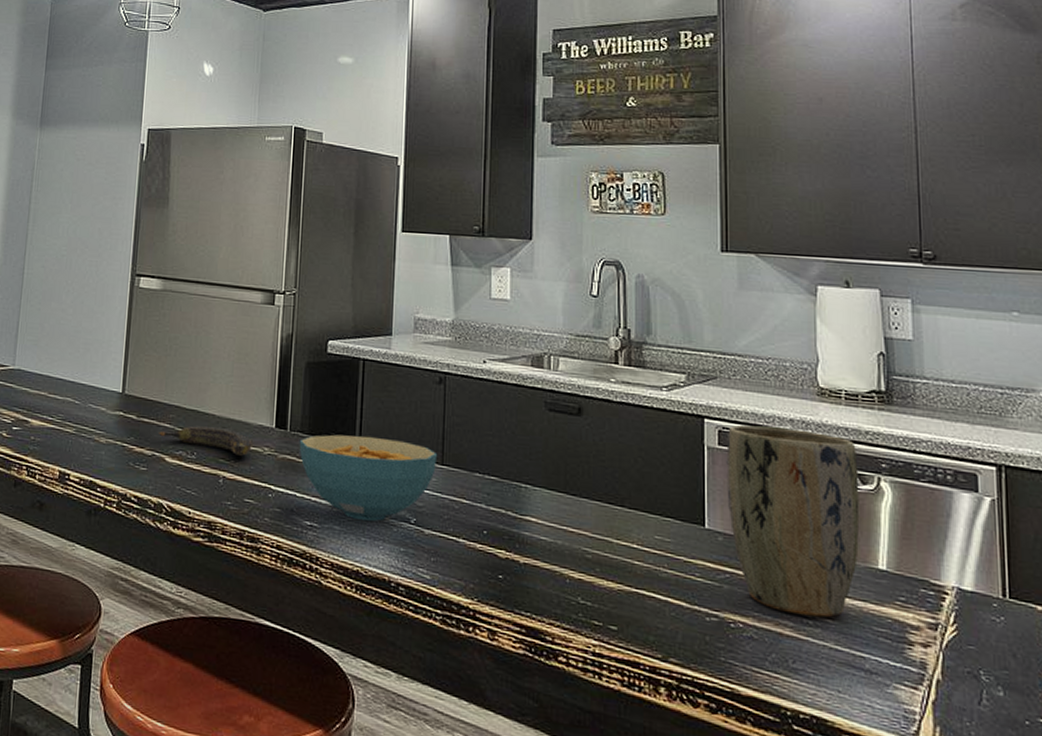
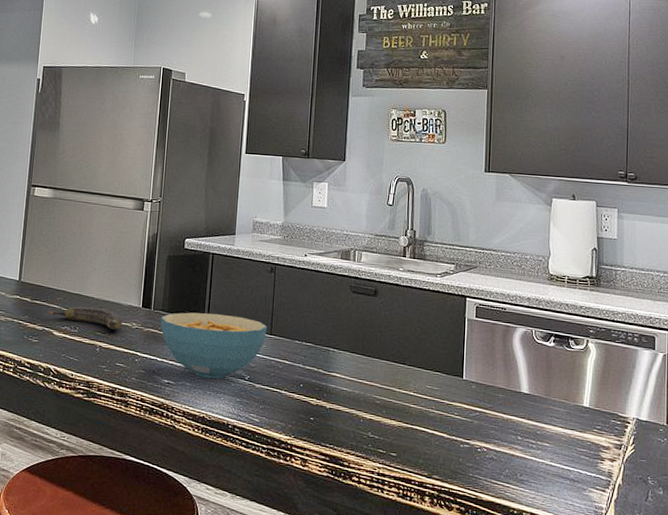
plant pot: present [726,424,860,618] -> none [480,302,574,442]

